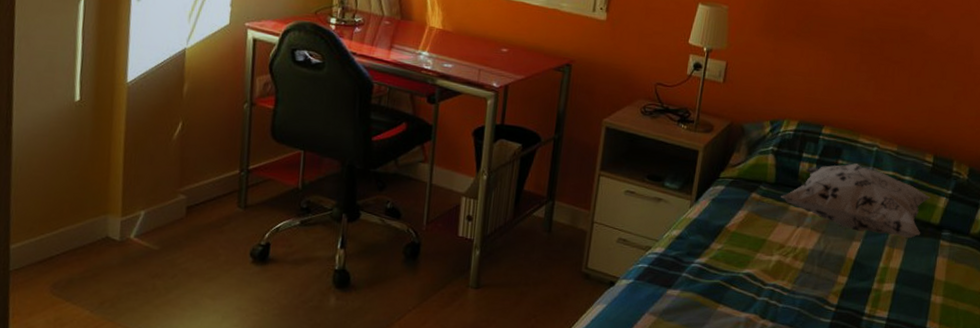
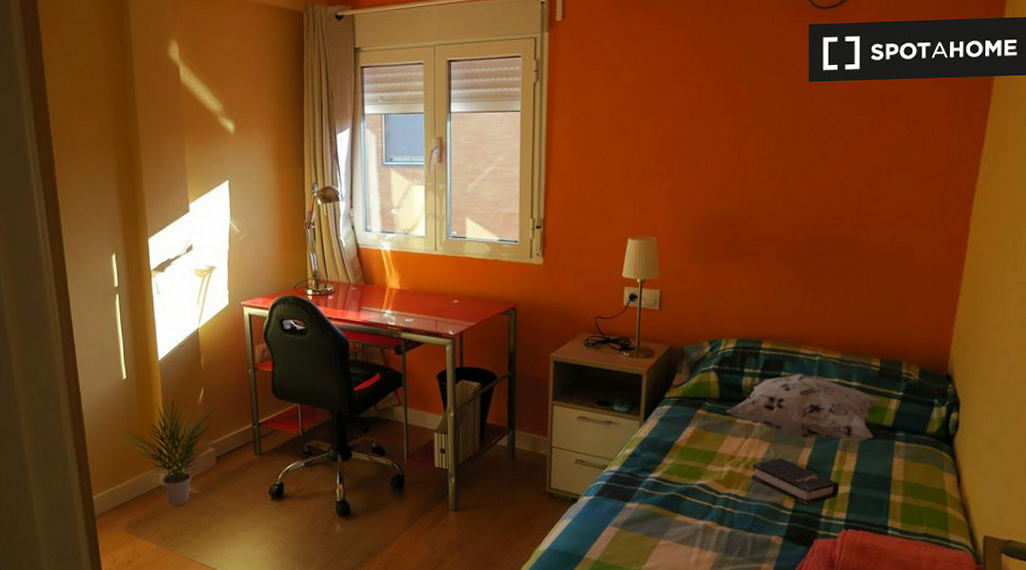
potted plant: none [61,128,194,264] -> present [120,397,215,506]
hardback book: none [799,250,884,302] -> present [751,458,839,505]

